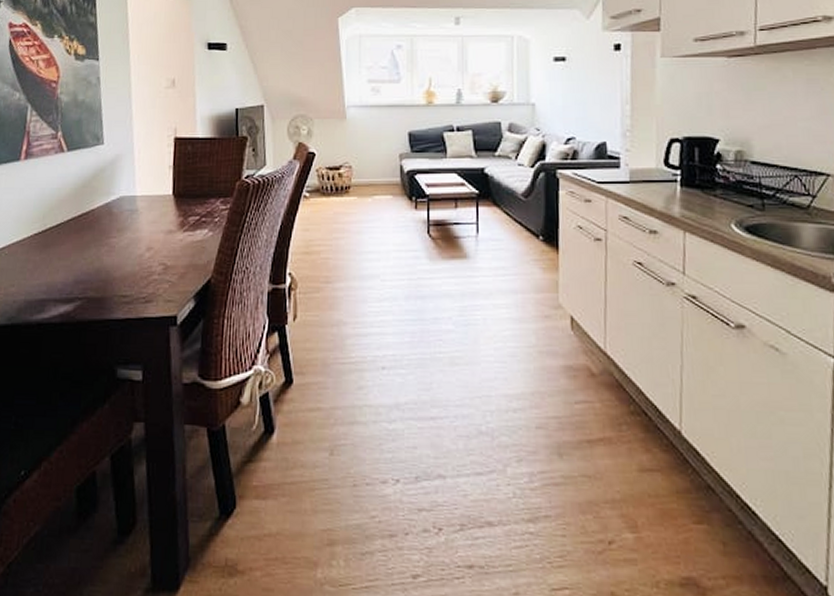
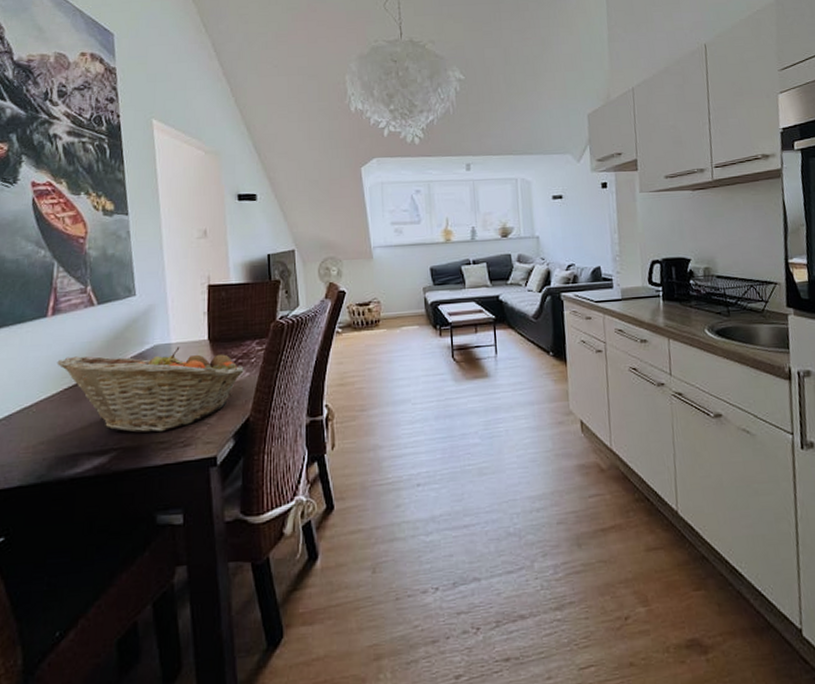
fruit basket: none [28,200,207,286] -> present [56,347,244,433]

